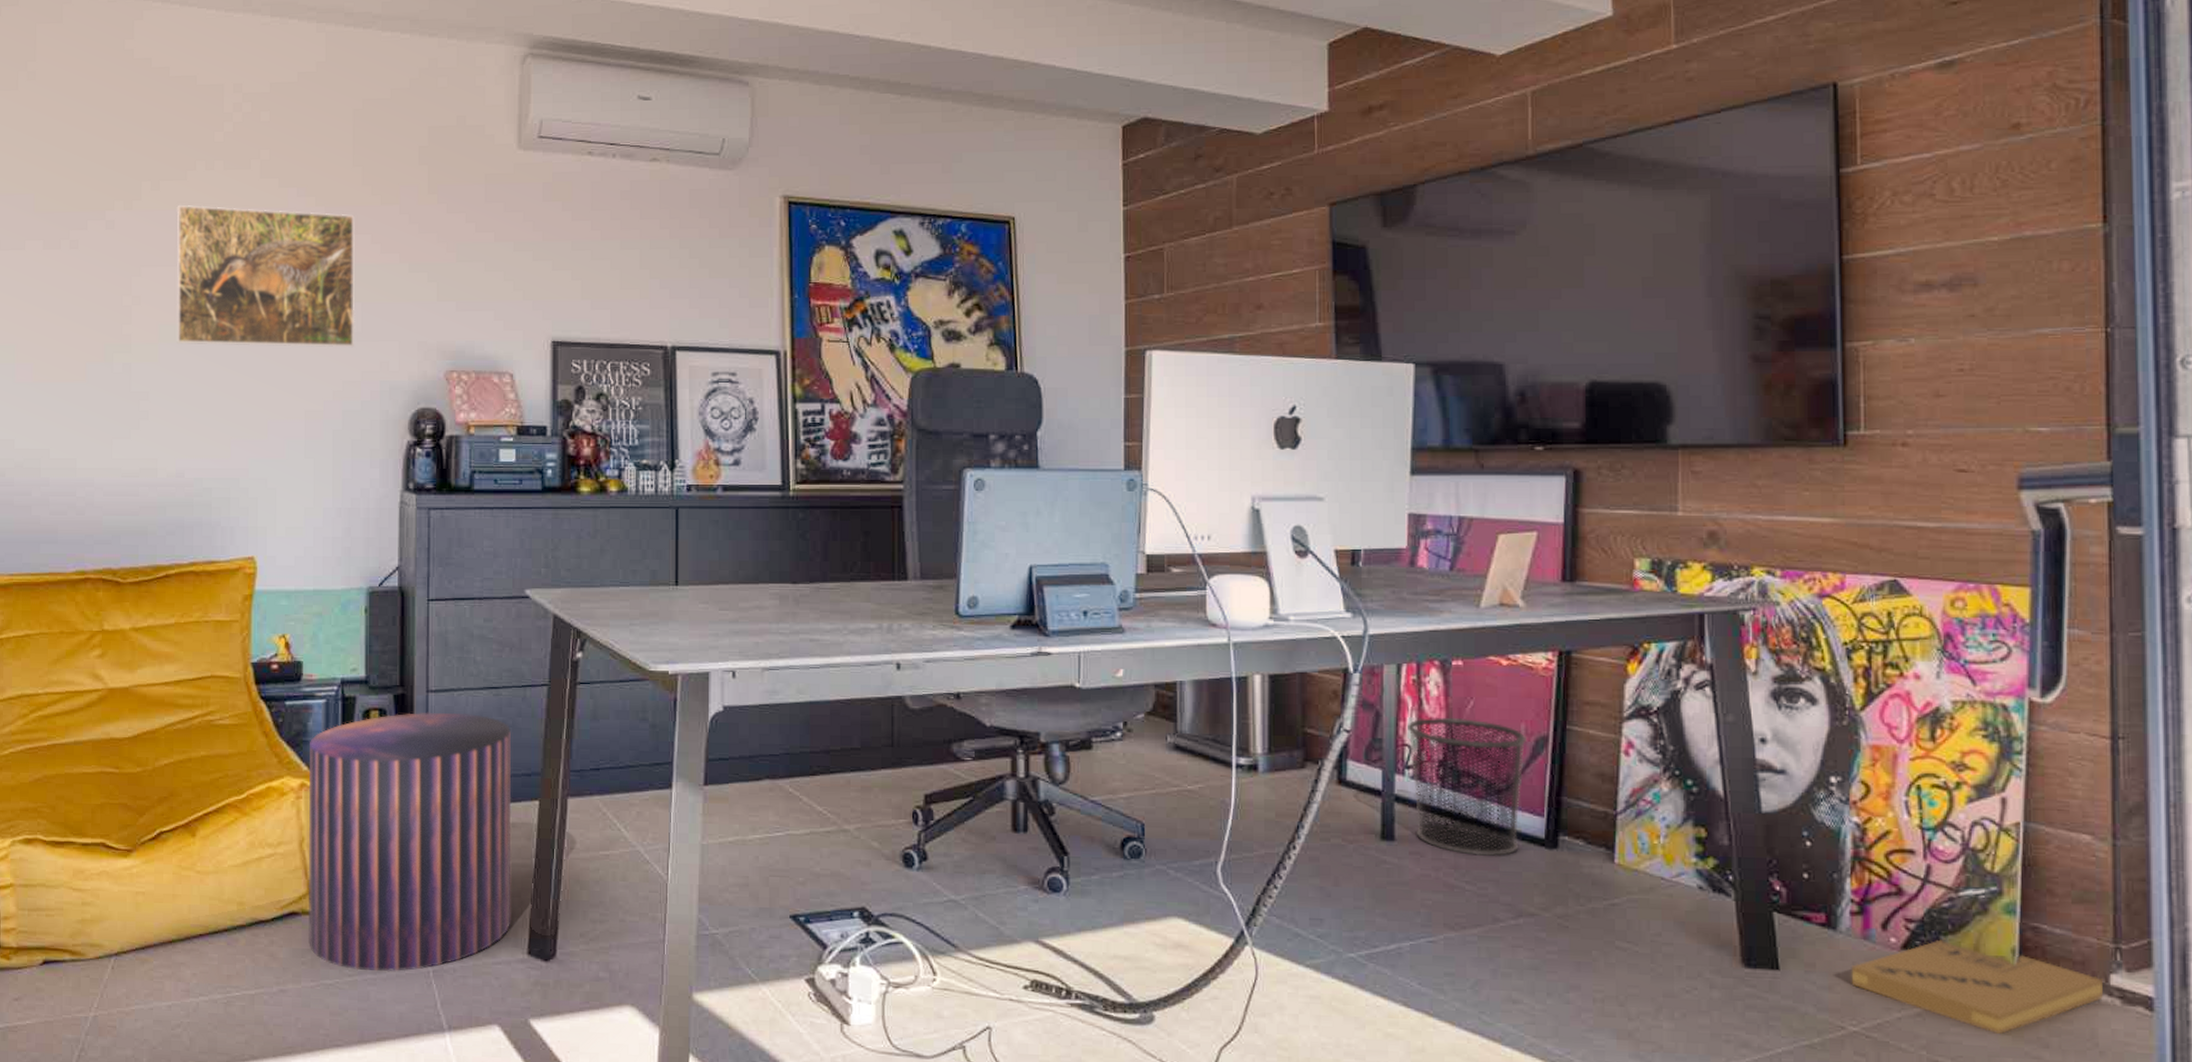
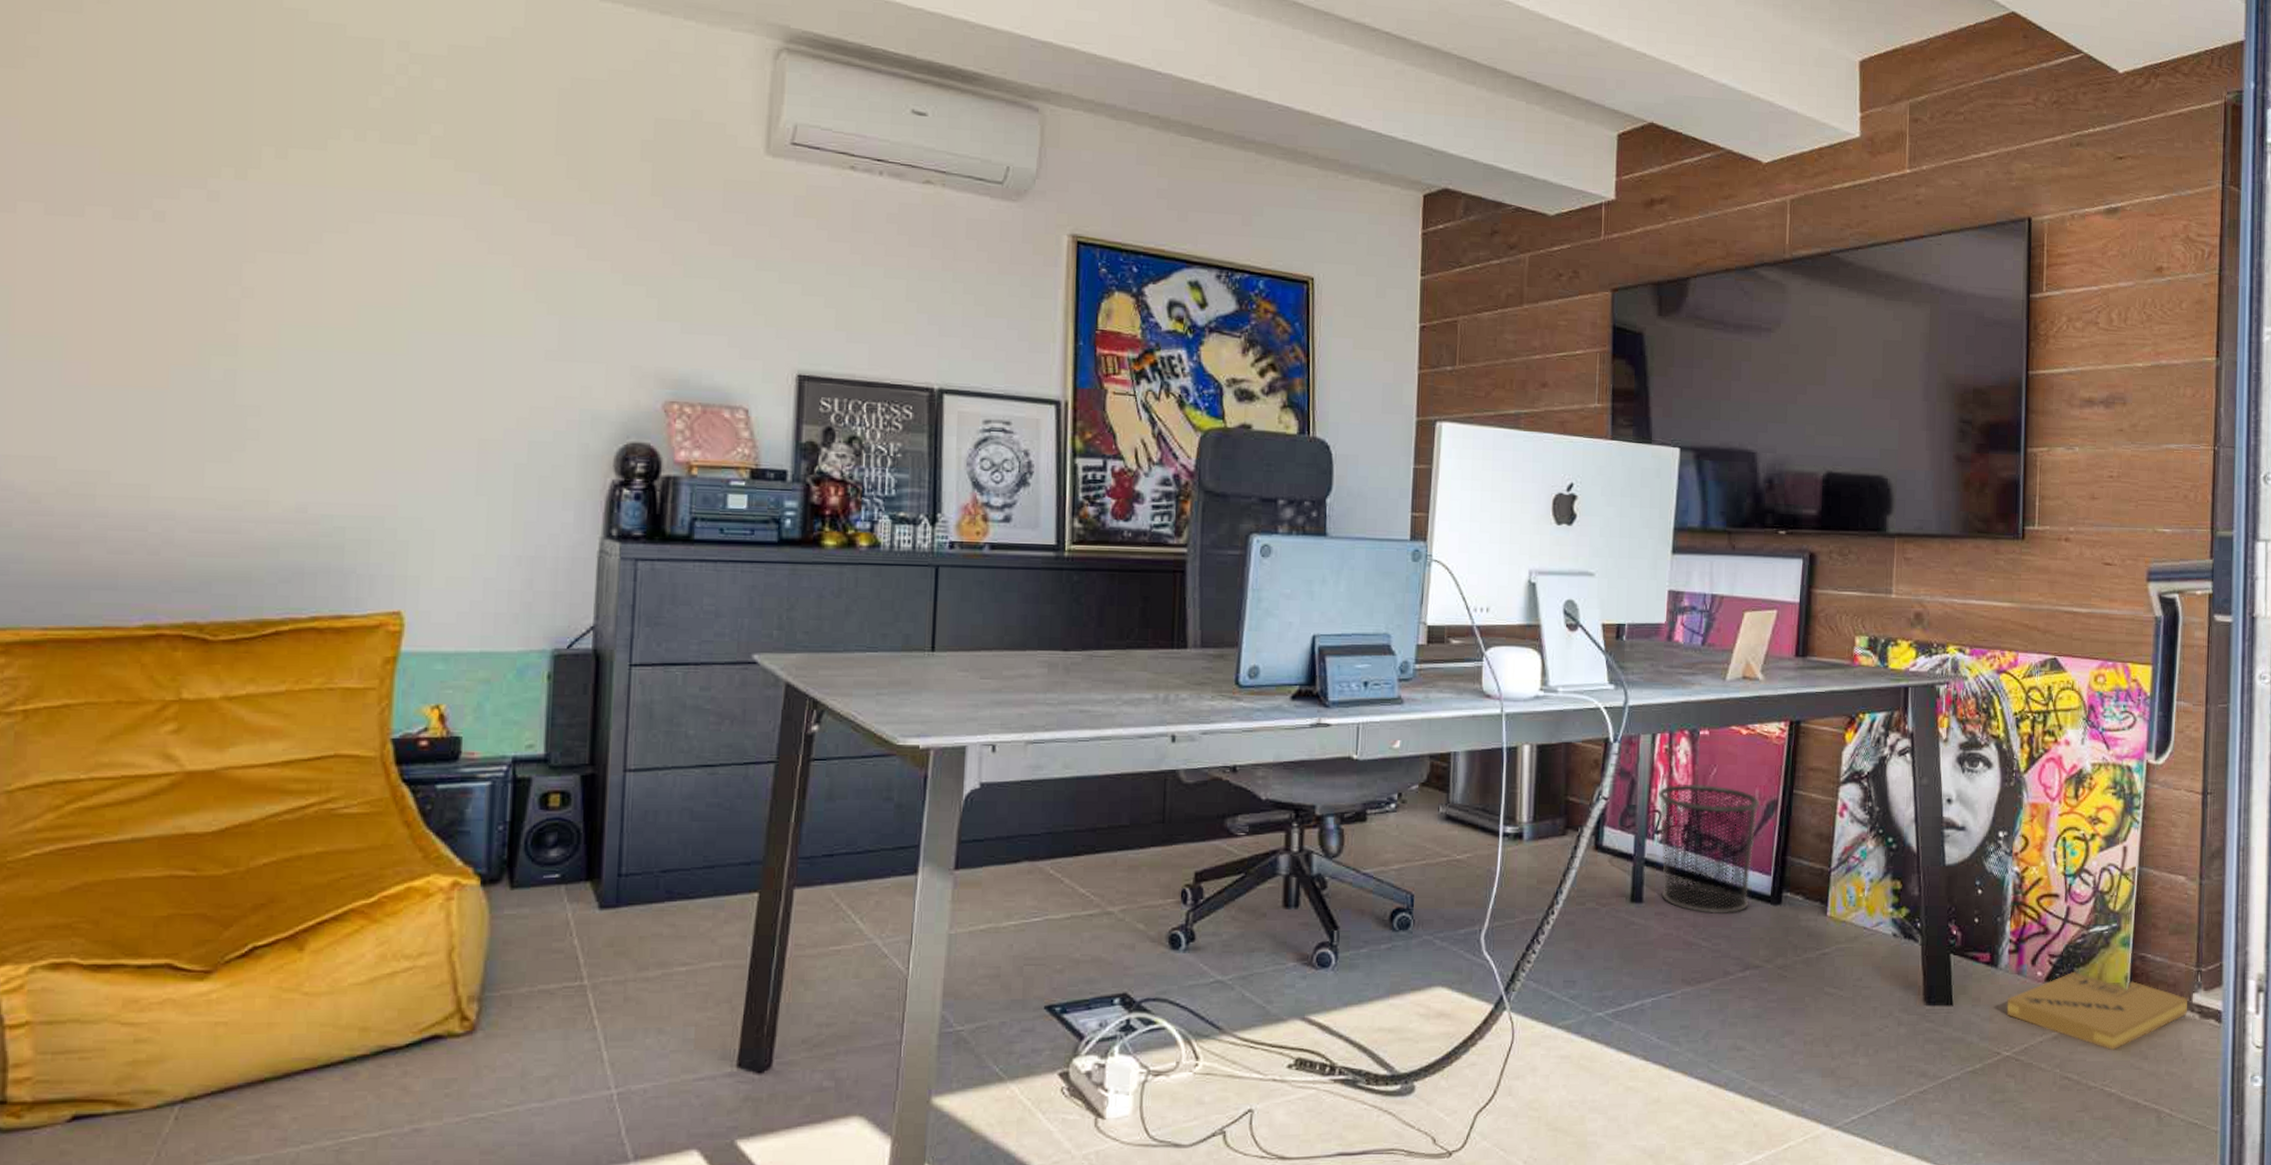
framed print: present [176,204,355,348] -> none [304,179,555,367]
stool: present [308,712,512,972] -> none [455,794,728,1100]

